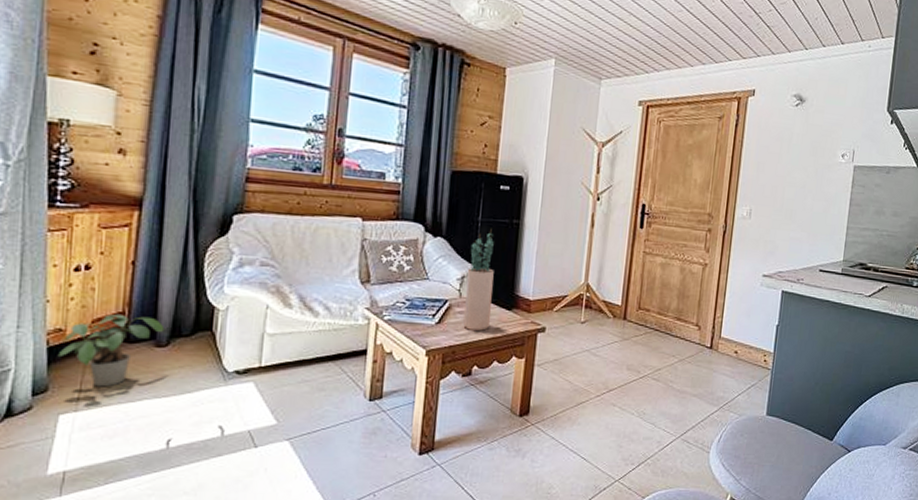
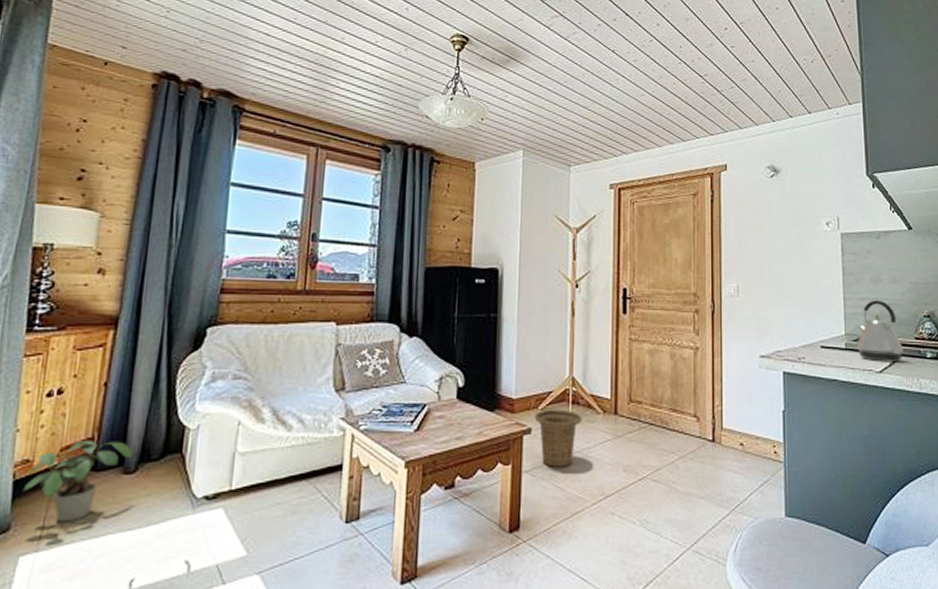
vase: present [463,228,494,331] -> none [443,324,473,436]
basket: none [549,311,594,364] -> present [534,409,583,469]
kettle: none [852,231,894,288] -> present [857,300,905,361]

